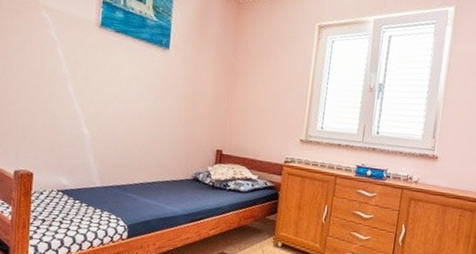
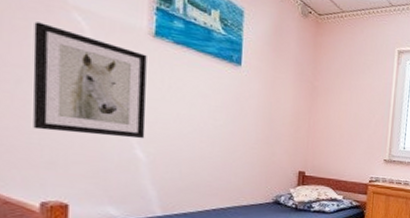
wall art: none [12,21,94,118] -> present [33,22,147,139]

